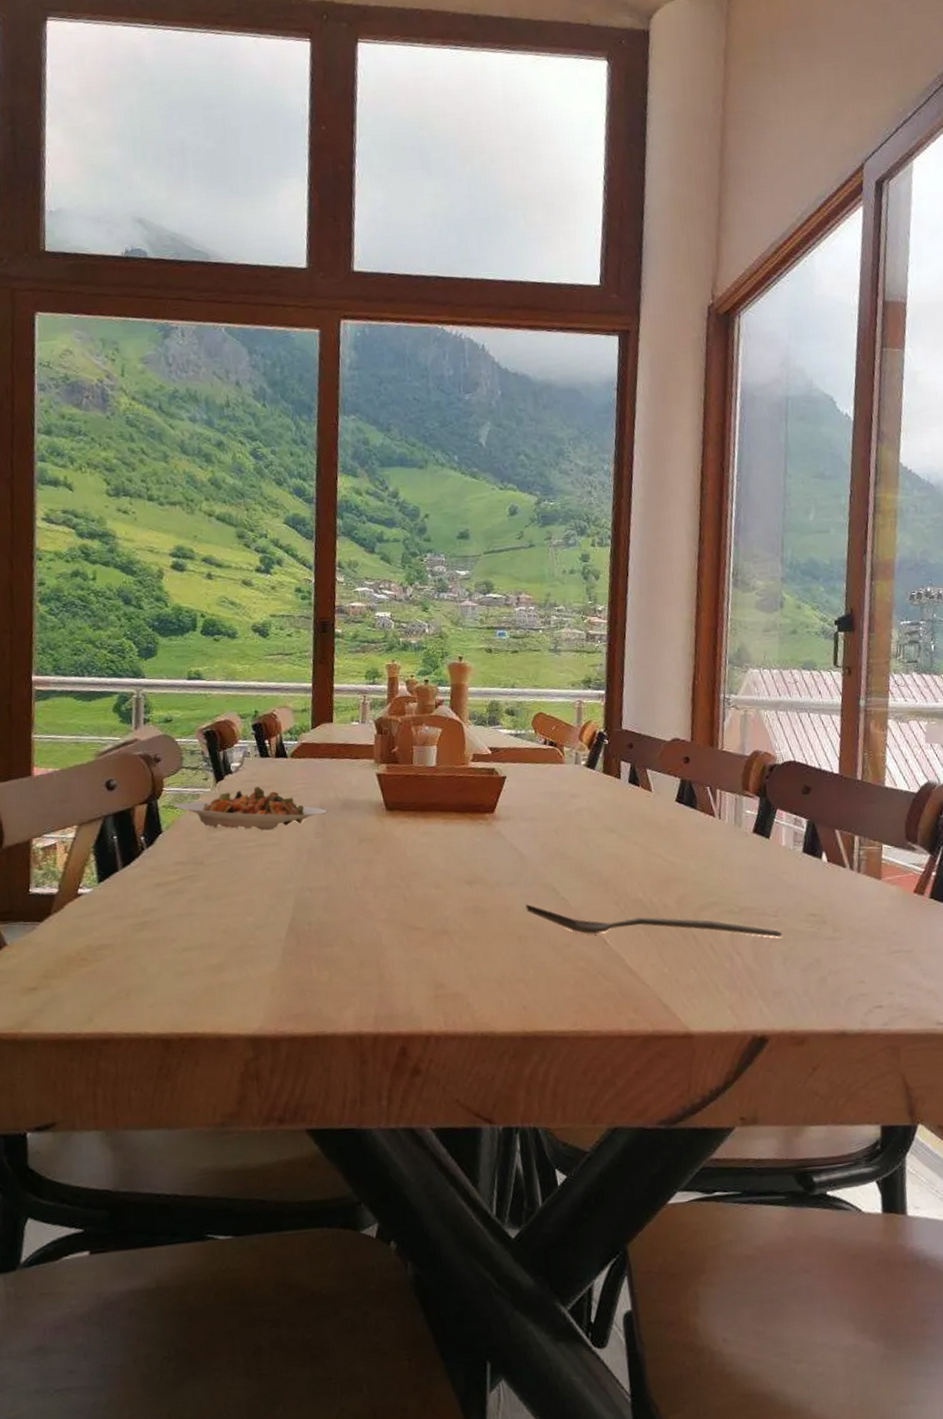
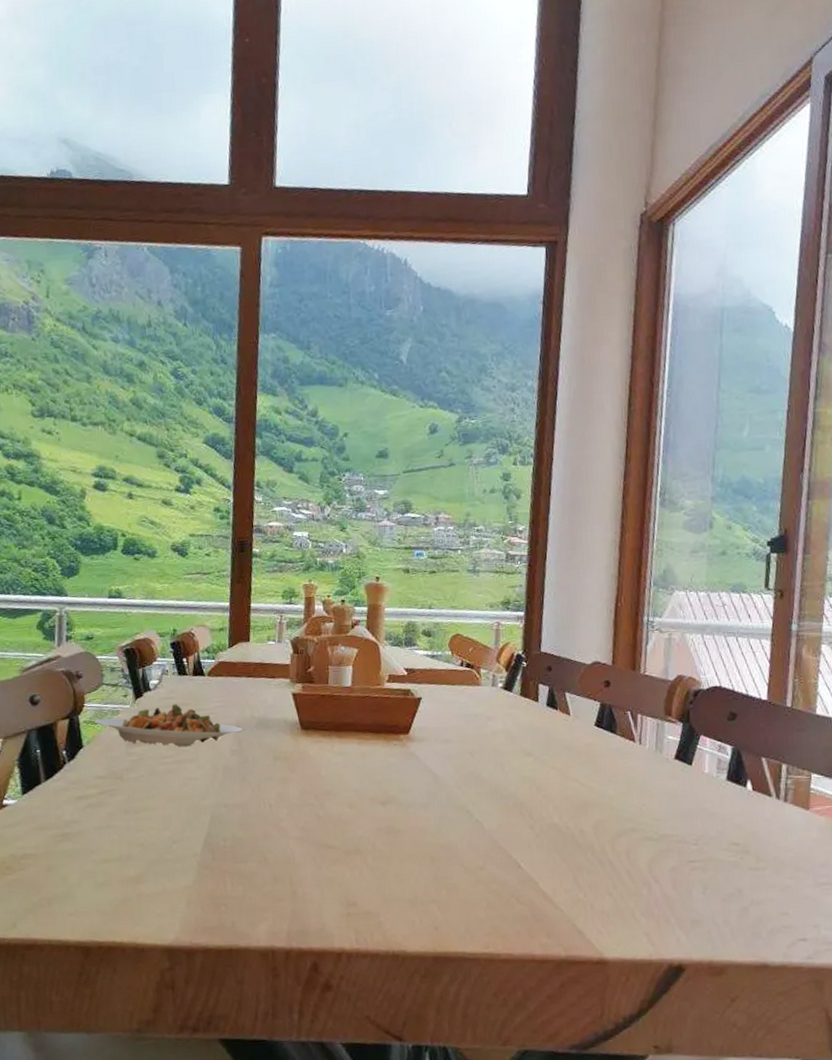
fork: present [525,904,783,938] -> none [439,826,703,866]

